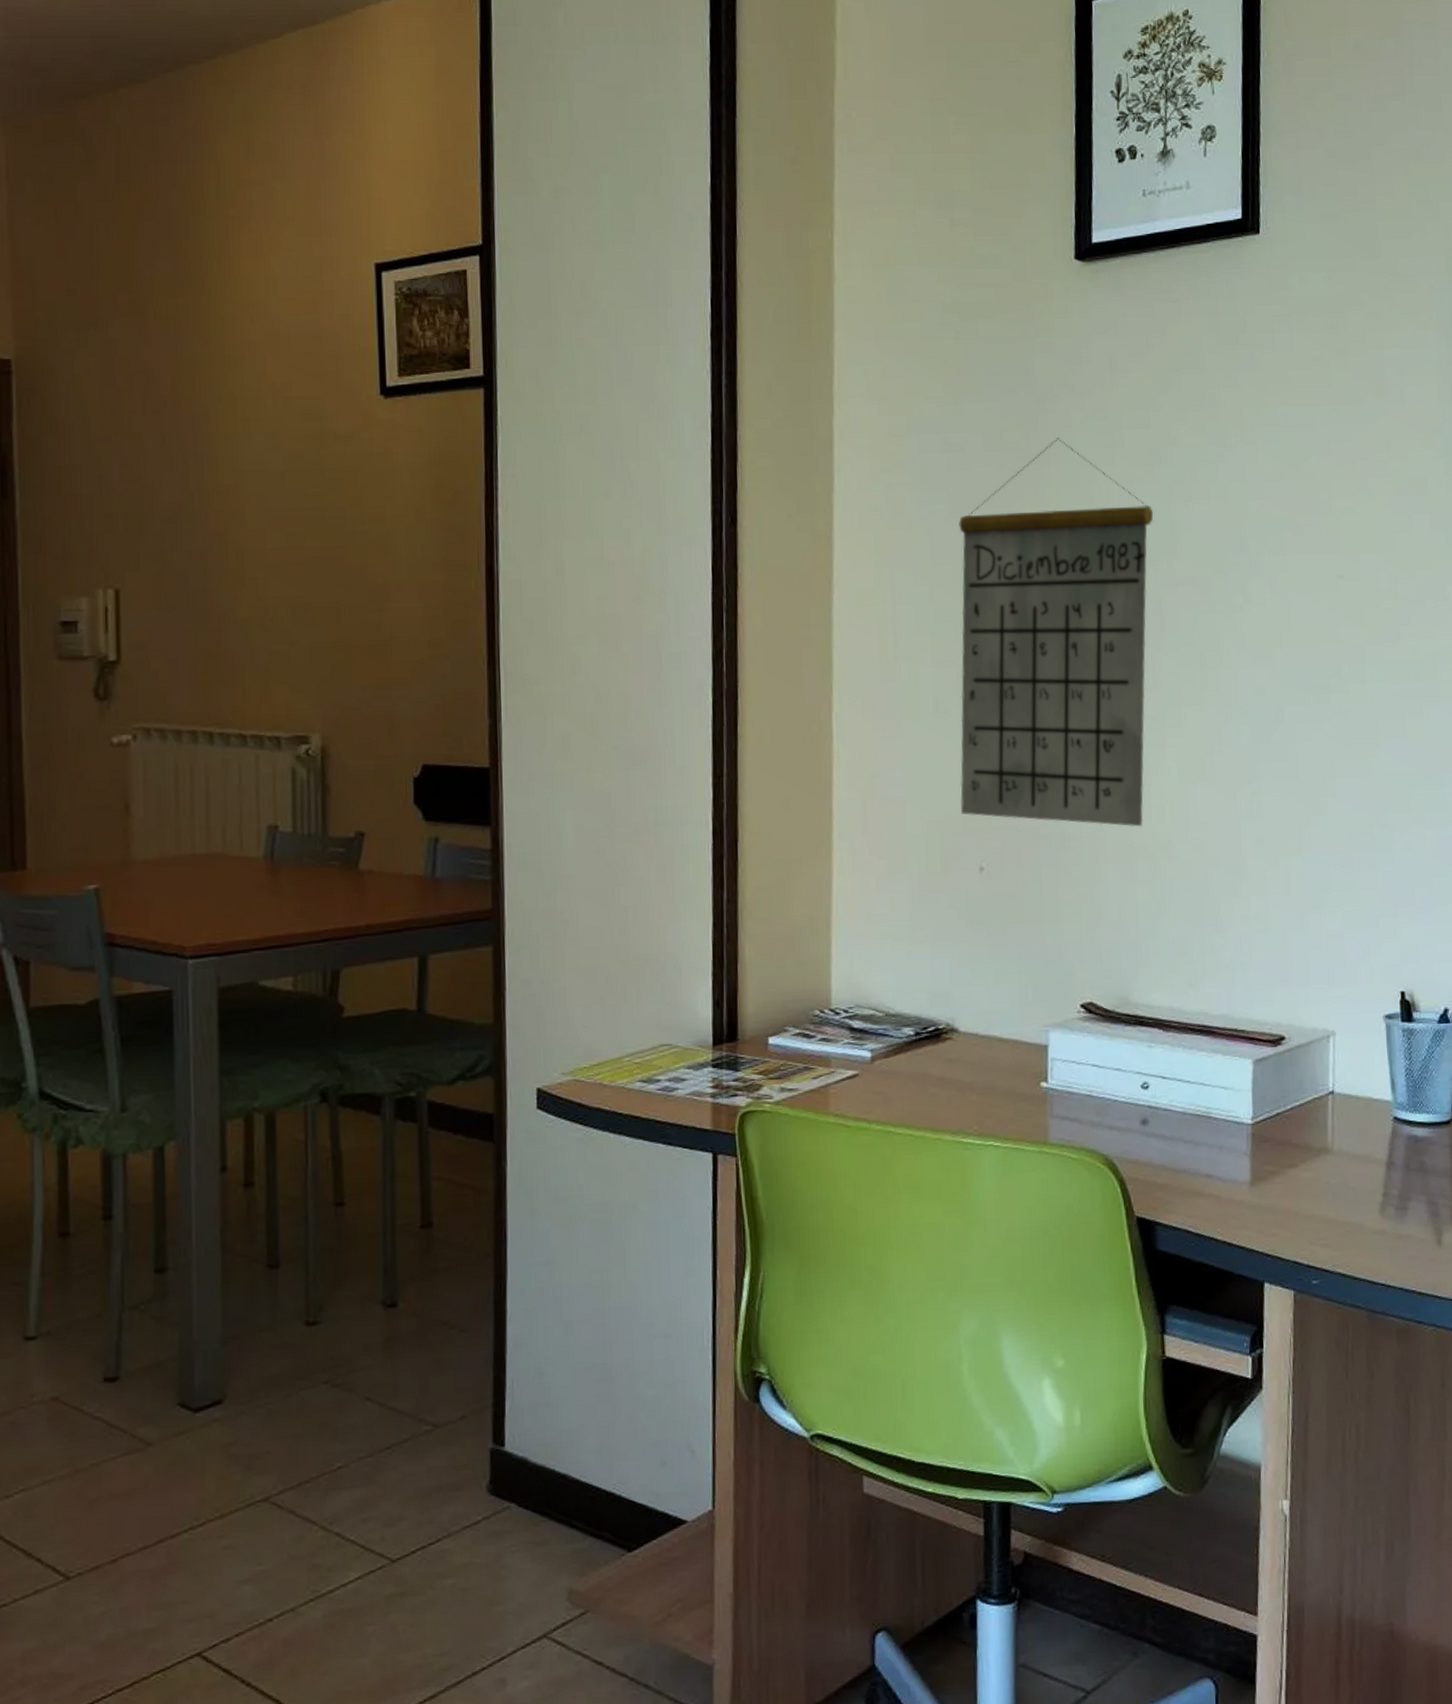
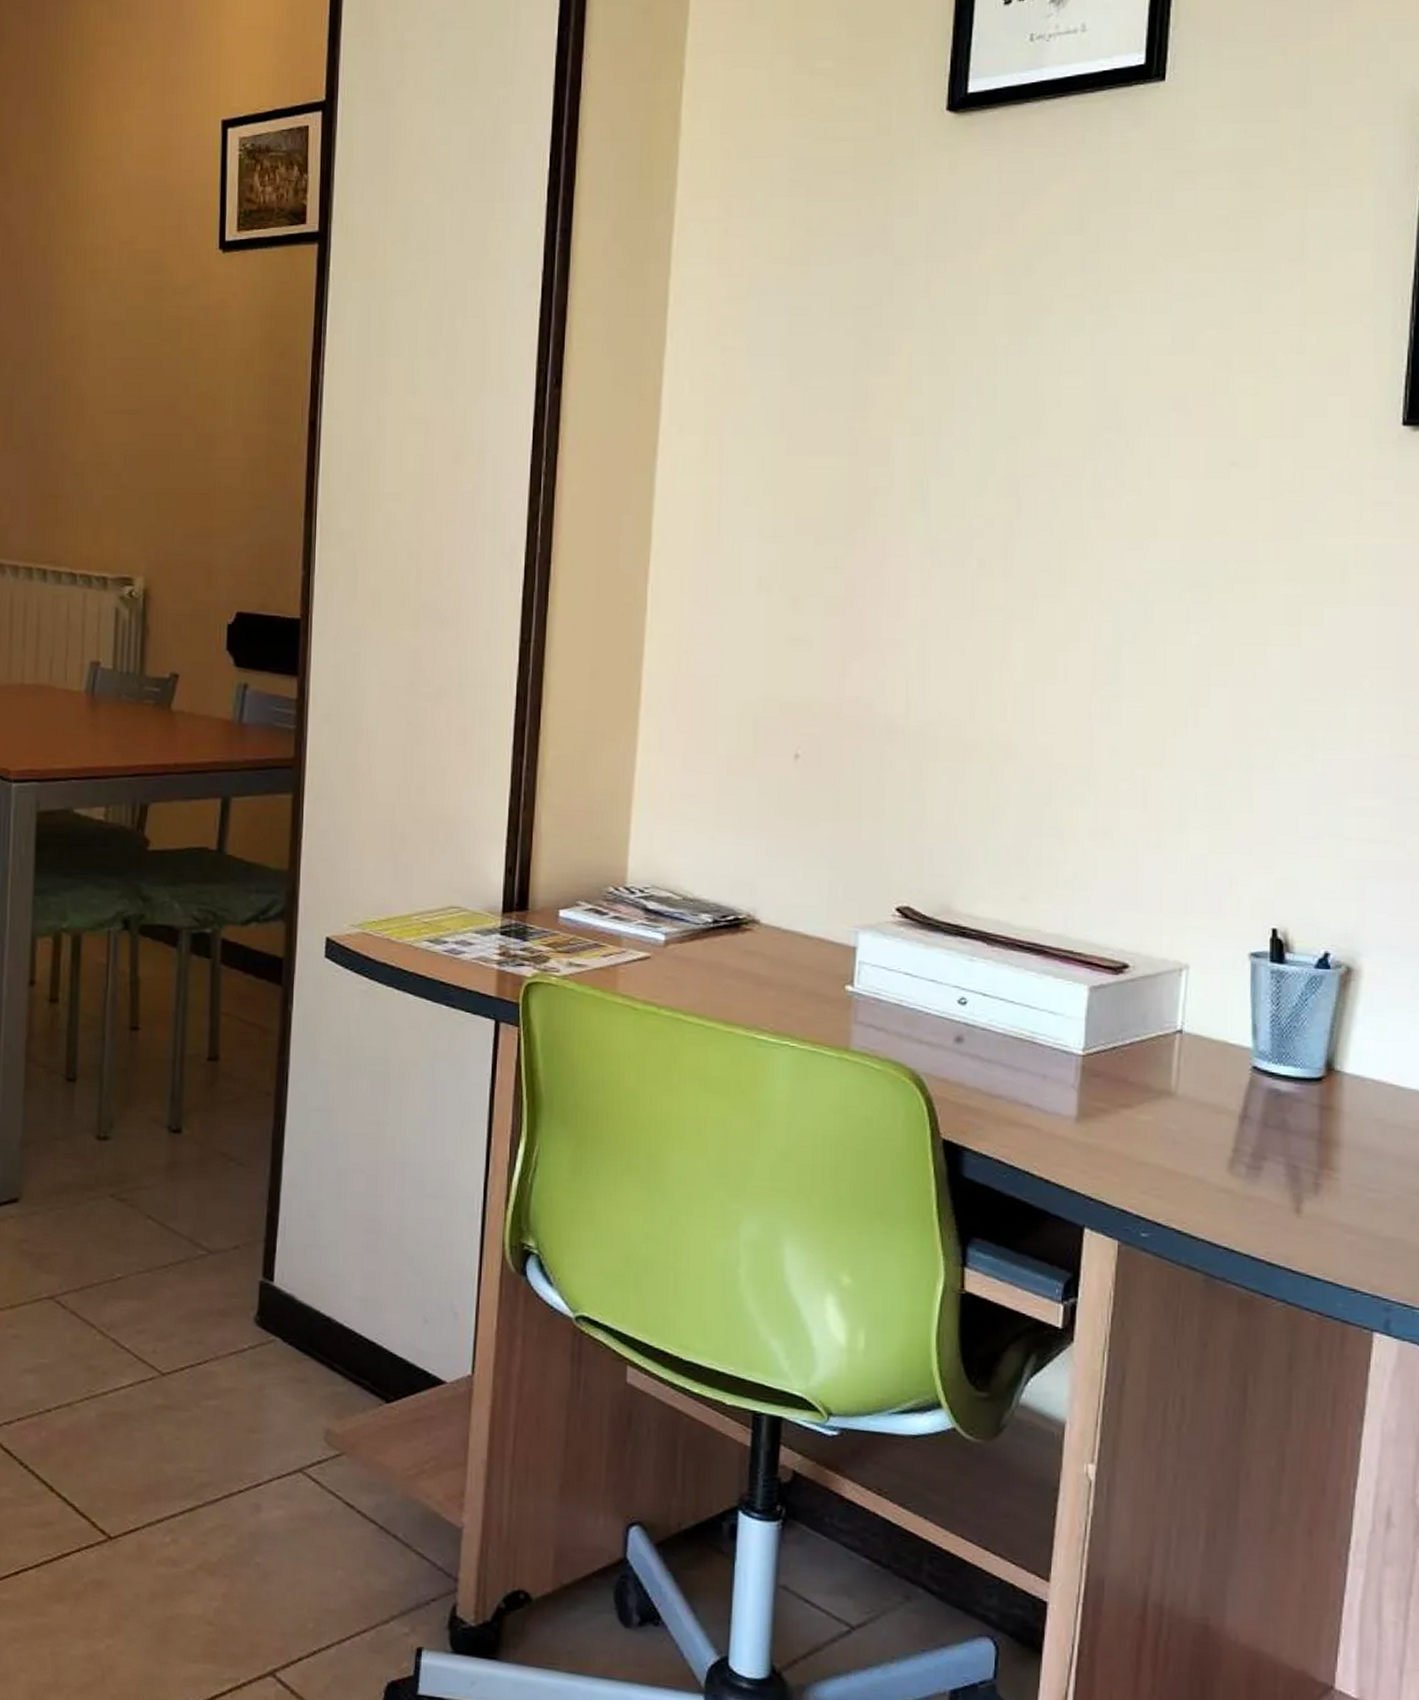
calendar: present [959,438,1154,827] -> none [779,303,1017,724]

